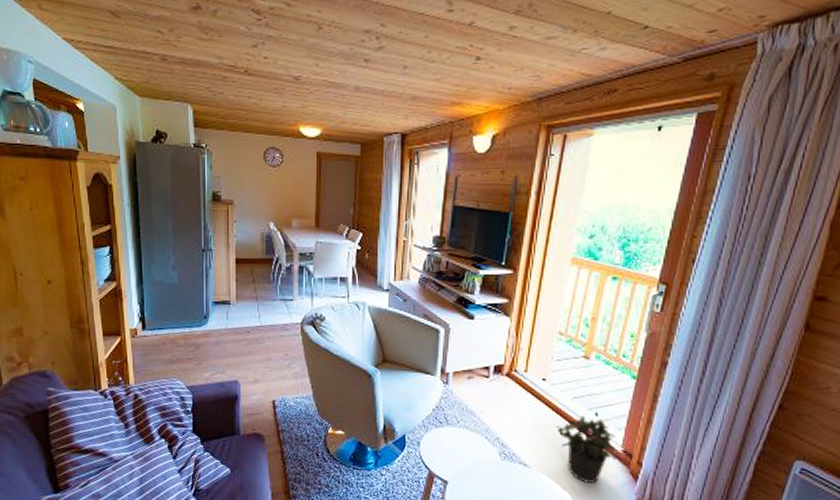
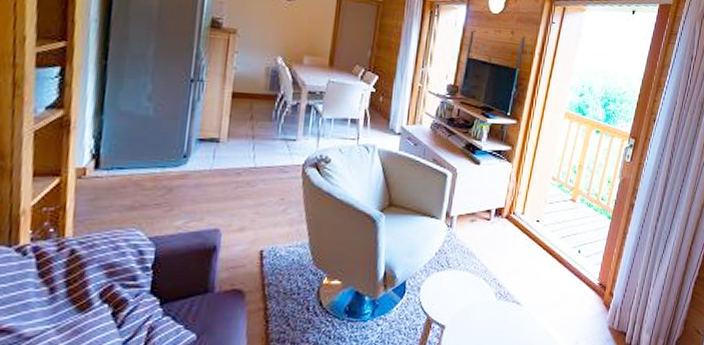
potted plant: present [556,416,616,483] -> none [546,253,594,316]

